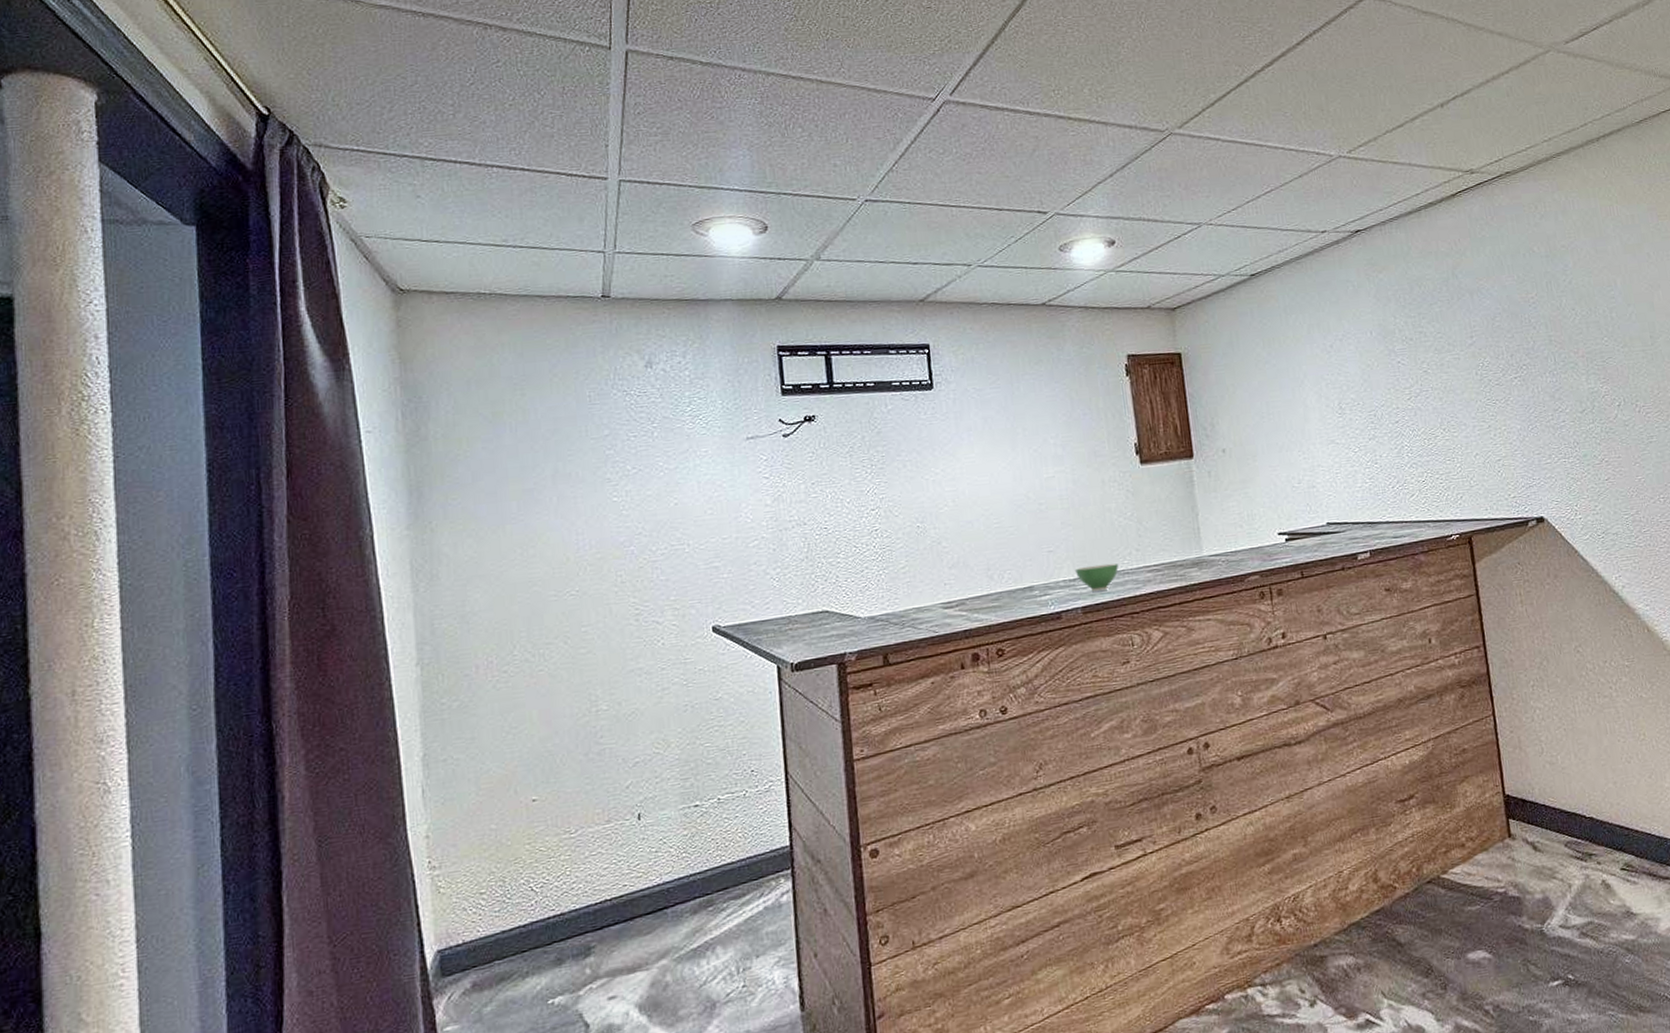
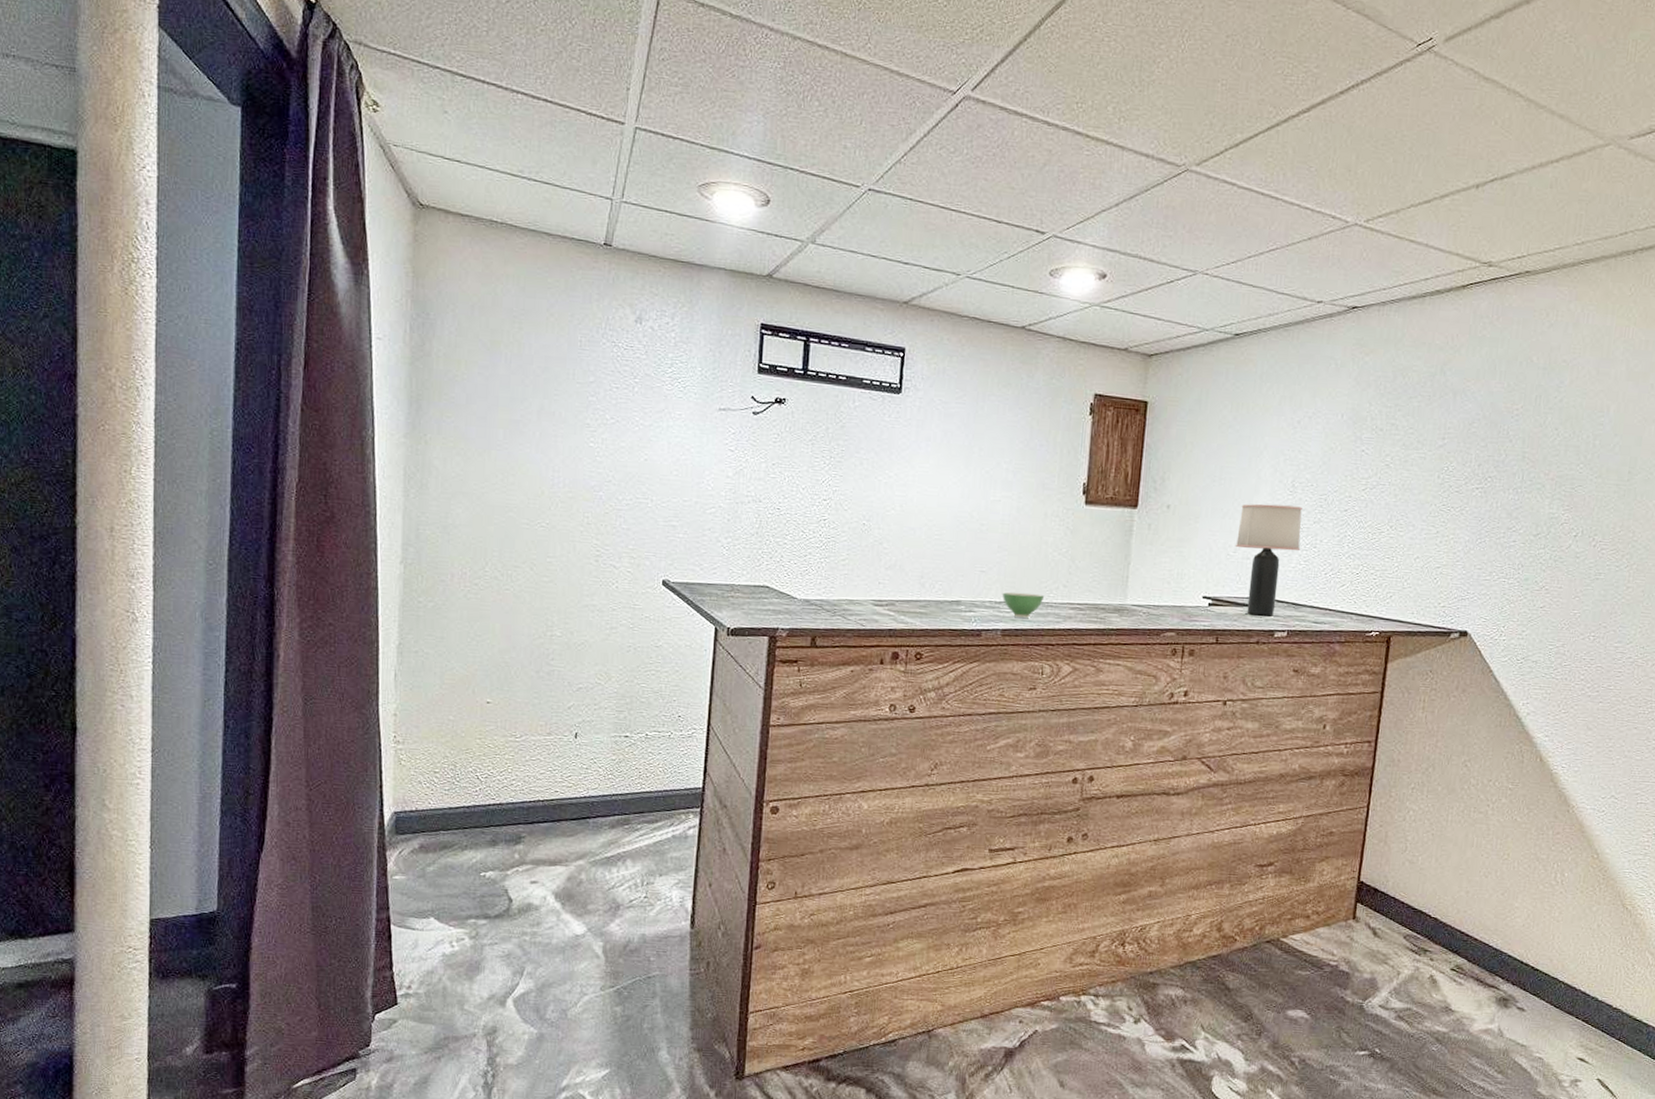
table lamp: none [1295,426,1363,544] -> present [1235,503,1303,618]

